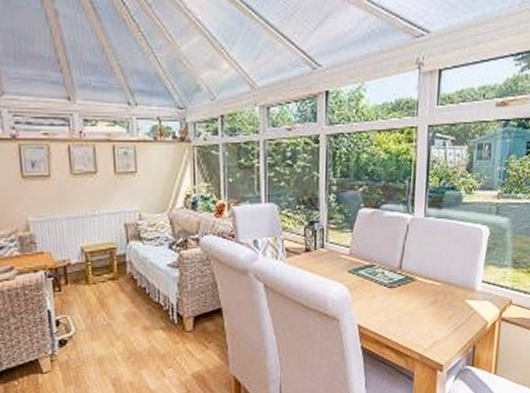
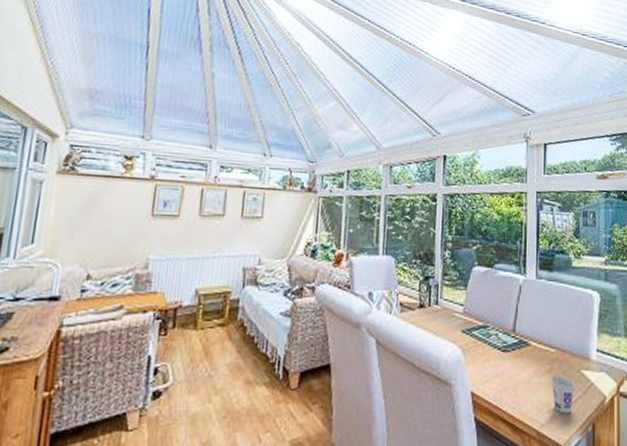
cup: none [435,306,459,339] -> present [551,375,575,414]

